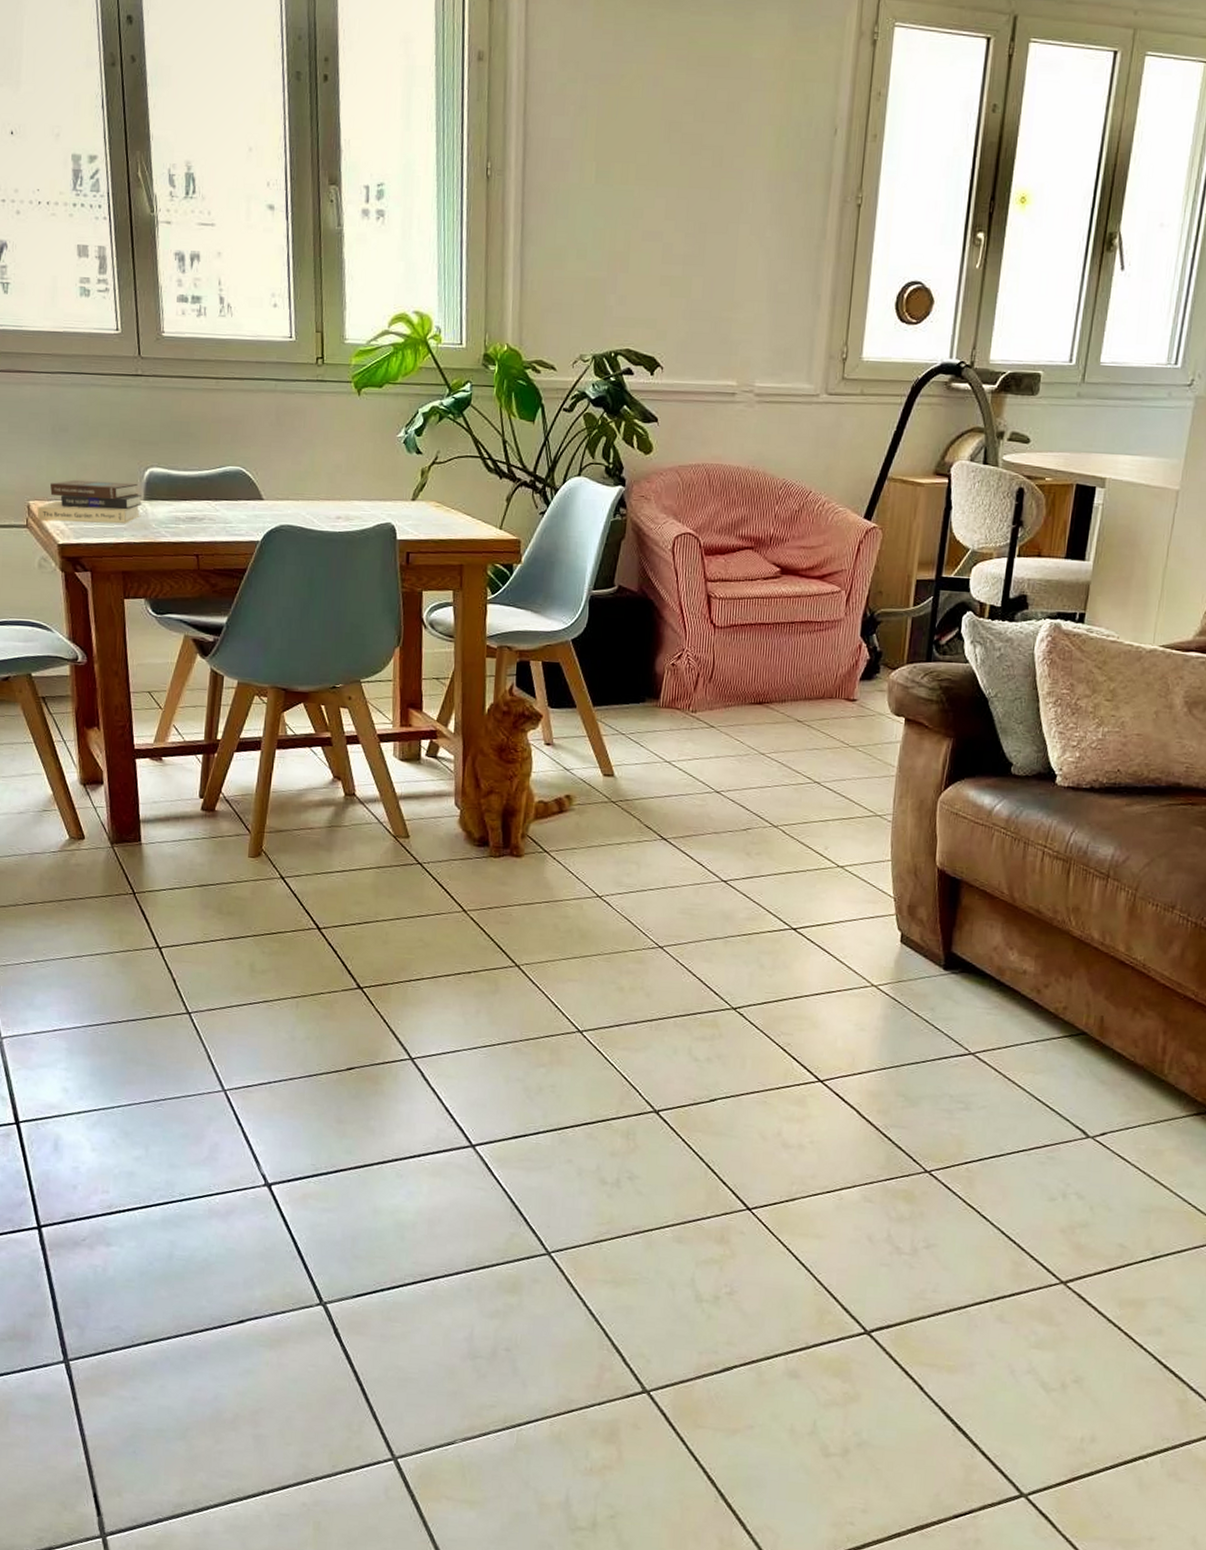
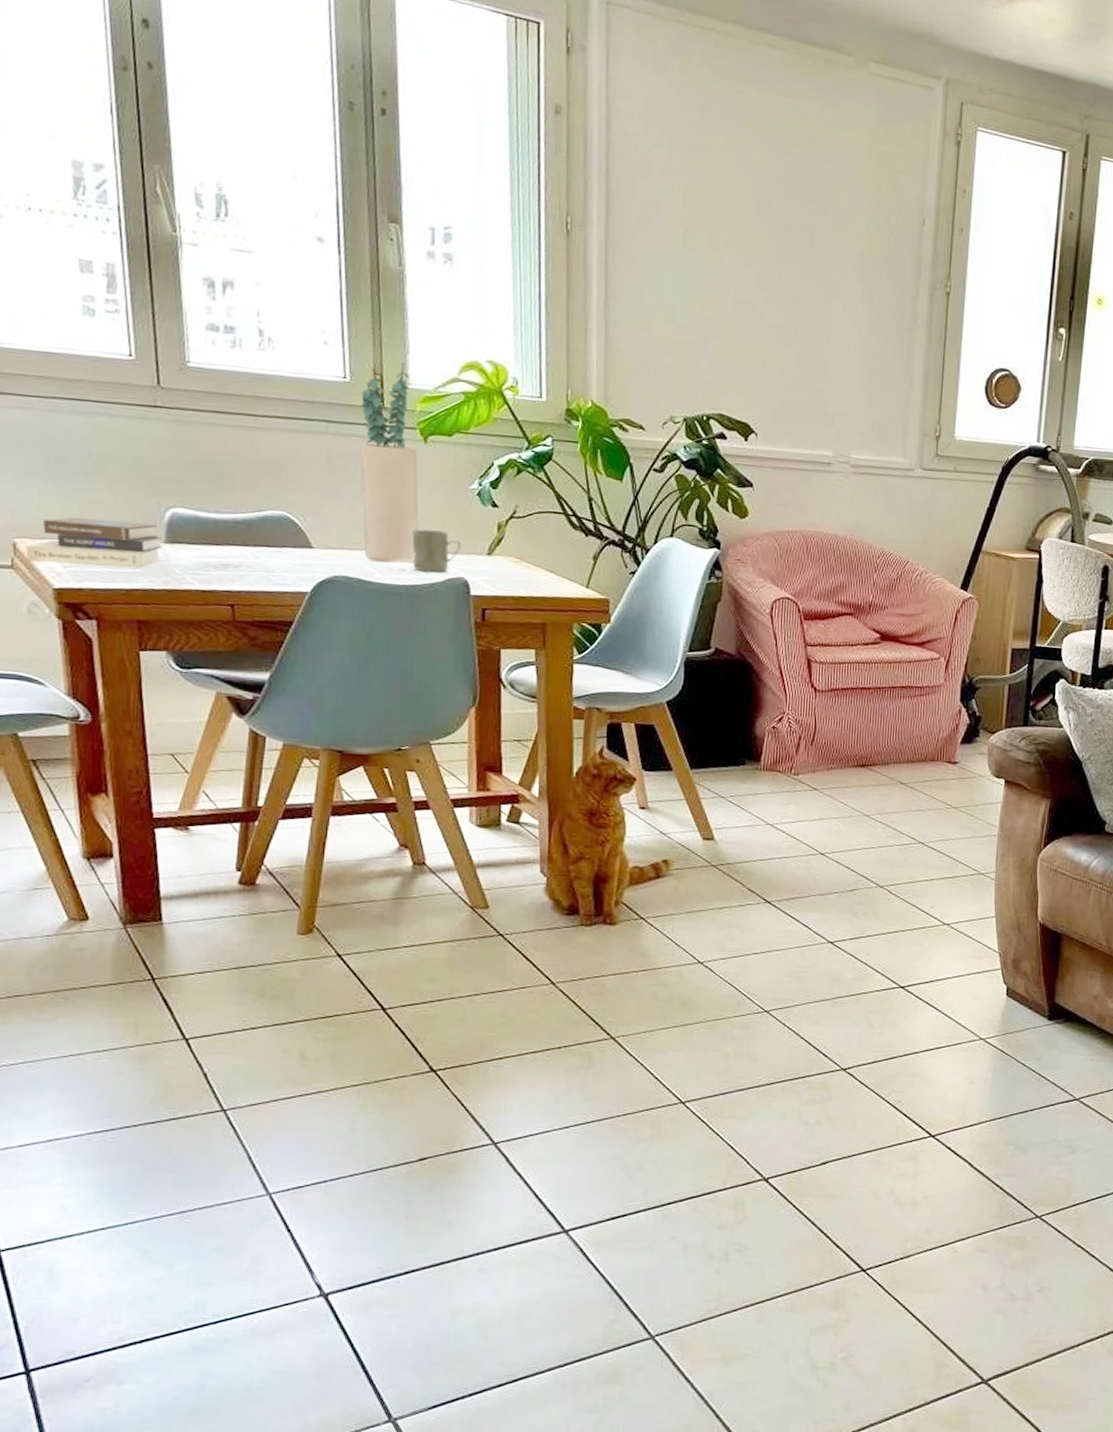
vase: none [303,319,353,512] -> present [360,362,419,564]
mug: none [346,478,389,519] -> present [411,529,461,572]

